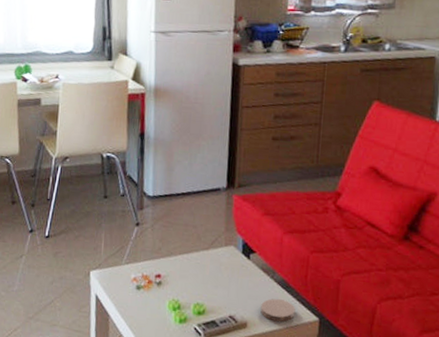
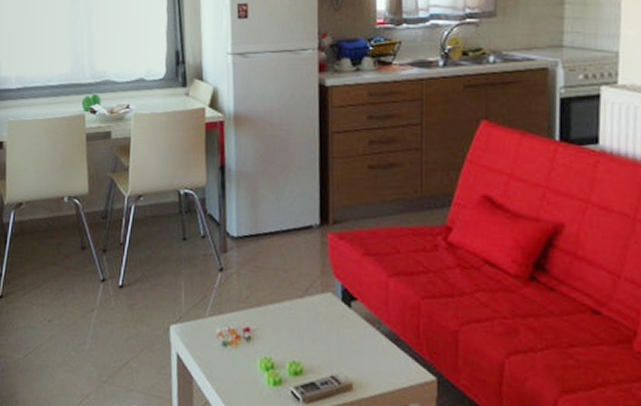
coaster: present [260,298,296,322] -> none [367,354,408,382]

